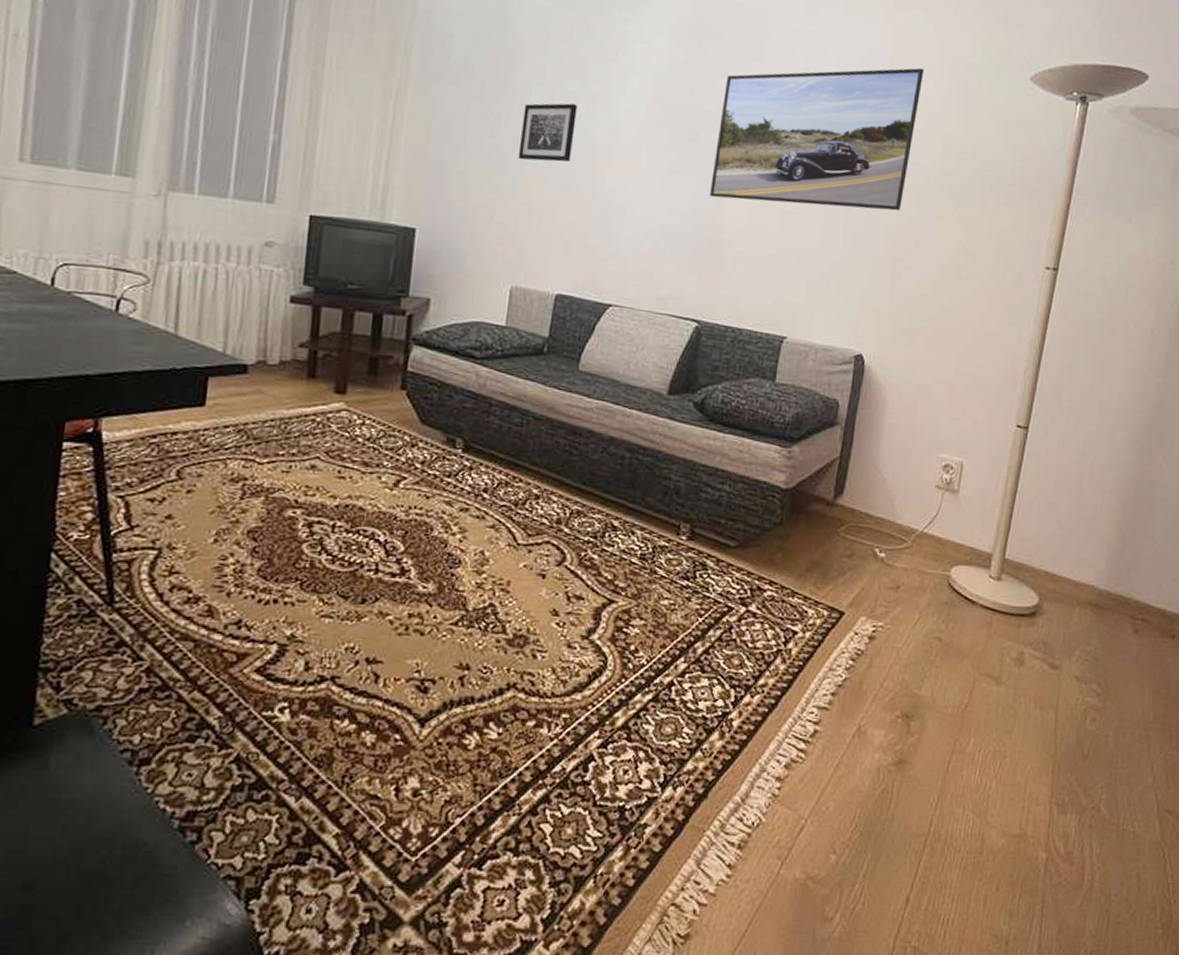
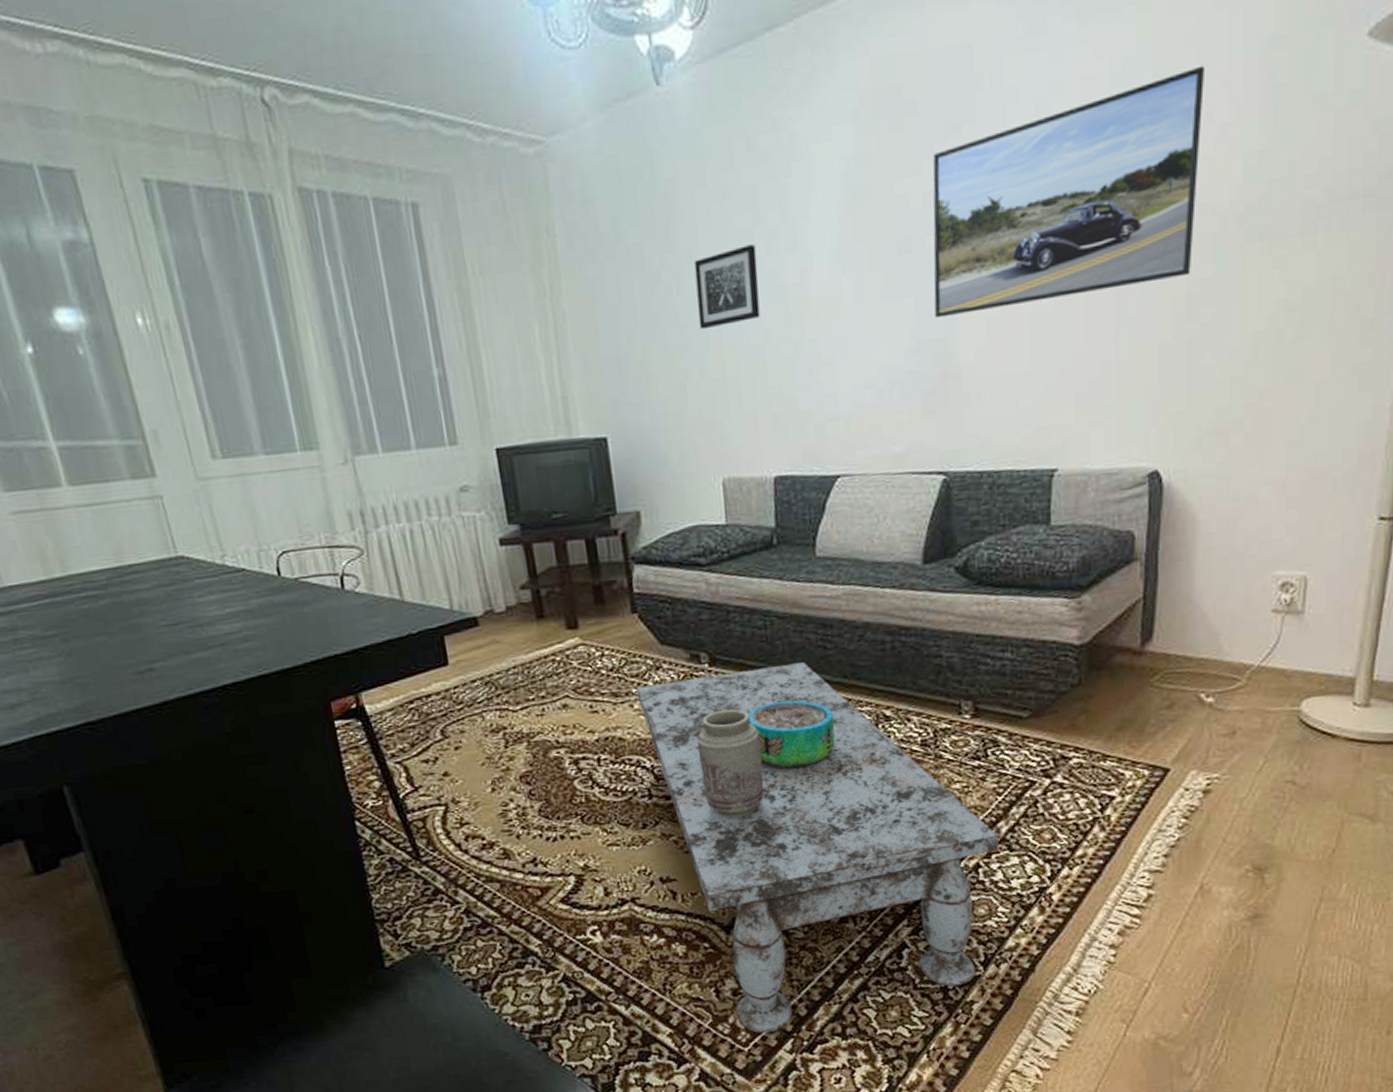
coffee table: none [387,460,694,841] -> present [636,662,999,1033]
vase: none [430,495,496,606] -> present [696,708,764,819]
decorative bowl: none [487,495,568,564] -> present [747,700,835,769]

